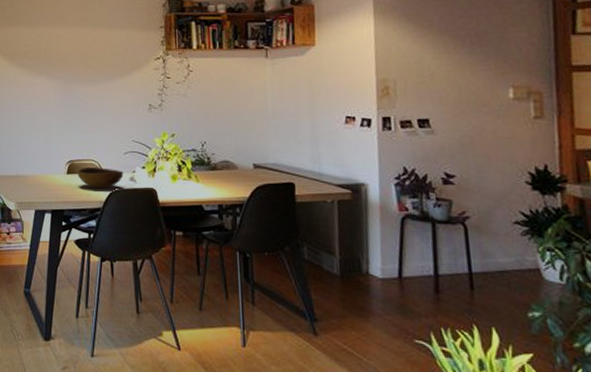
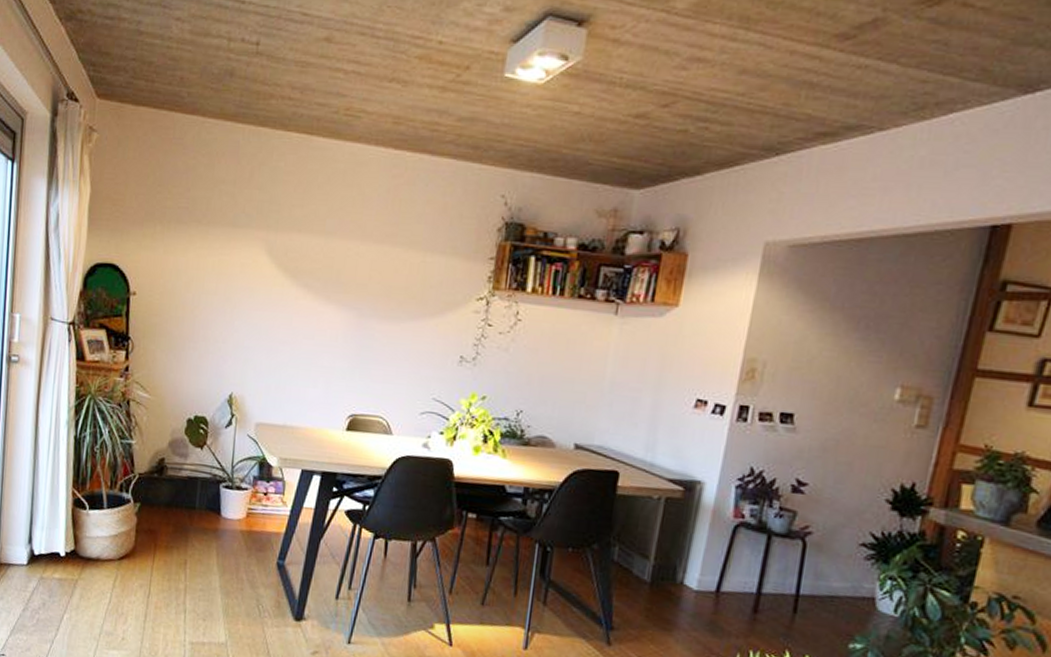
bowl: present [77,168,124,189] -> none [359,425,417,454]

